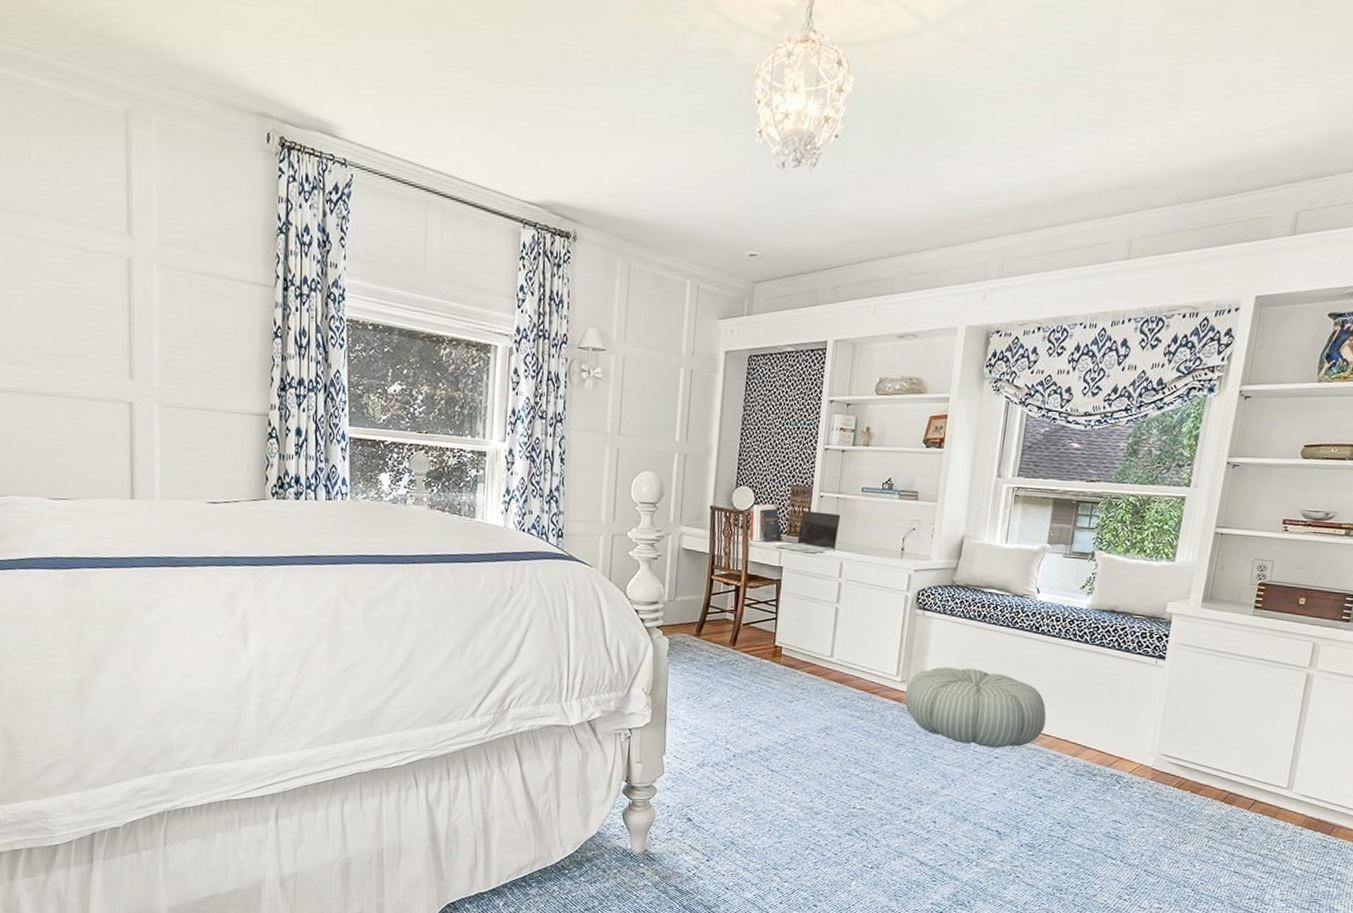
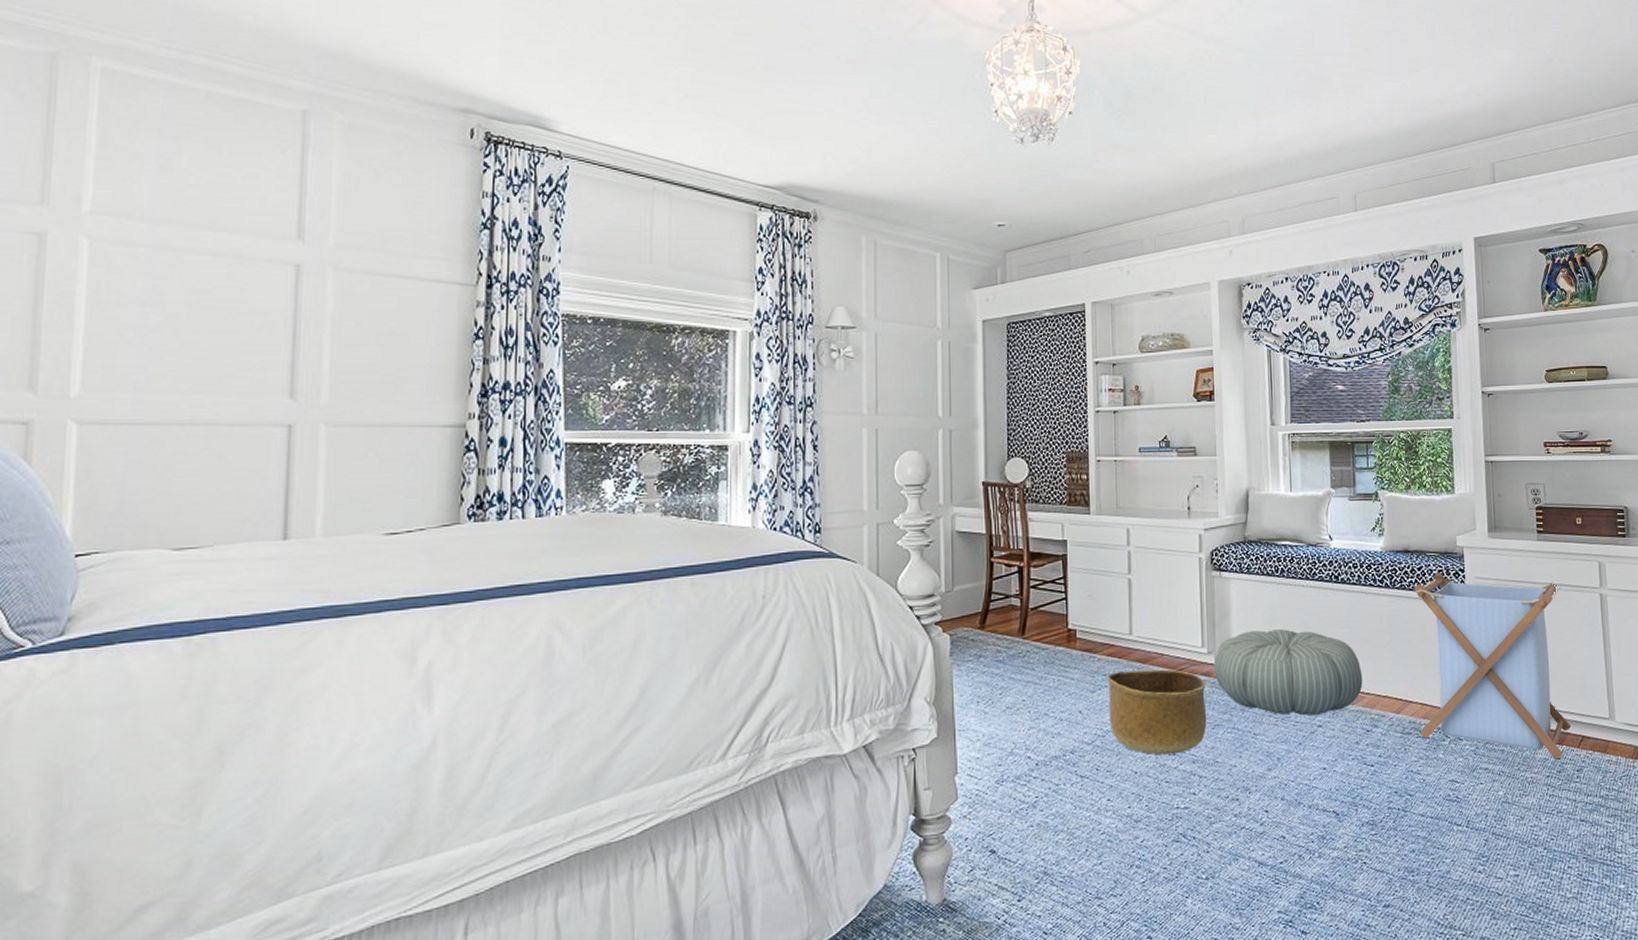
books: present [749,504,782,543] -> none [1025,474,1062,516]
laptop: present [774,510,841,554] -> none [1055,477,1121,523]
basket: none [802,687,895,764] -> present [1107,669,1207,755]
laundry basket: none [1092,634,1267,817] -> present [1413,572,1571,760]

